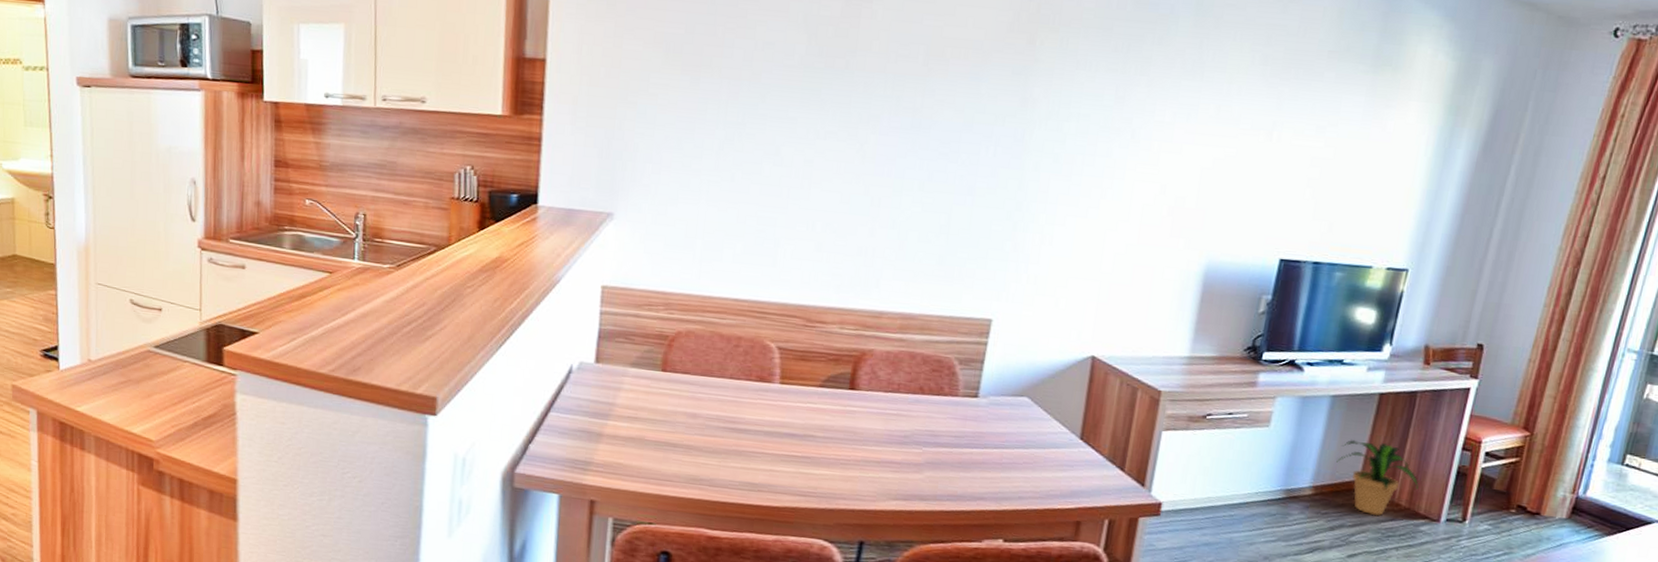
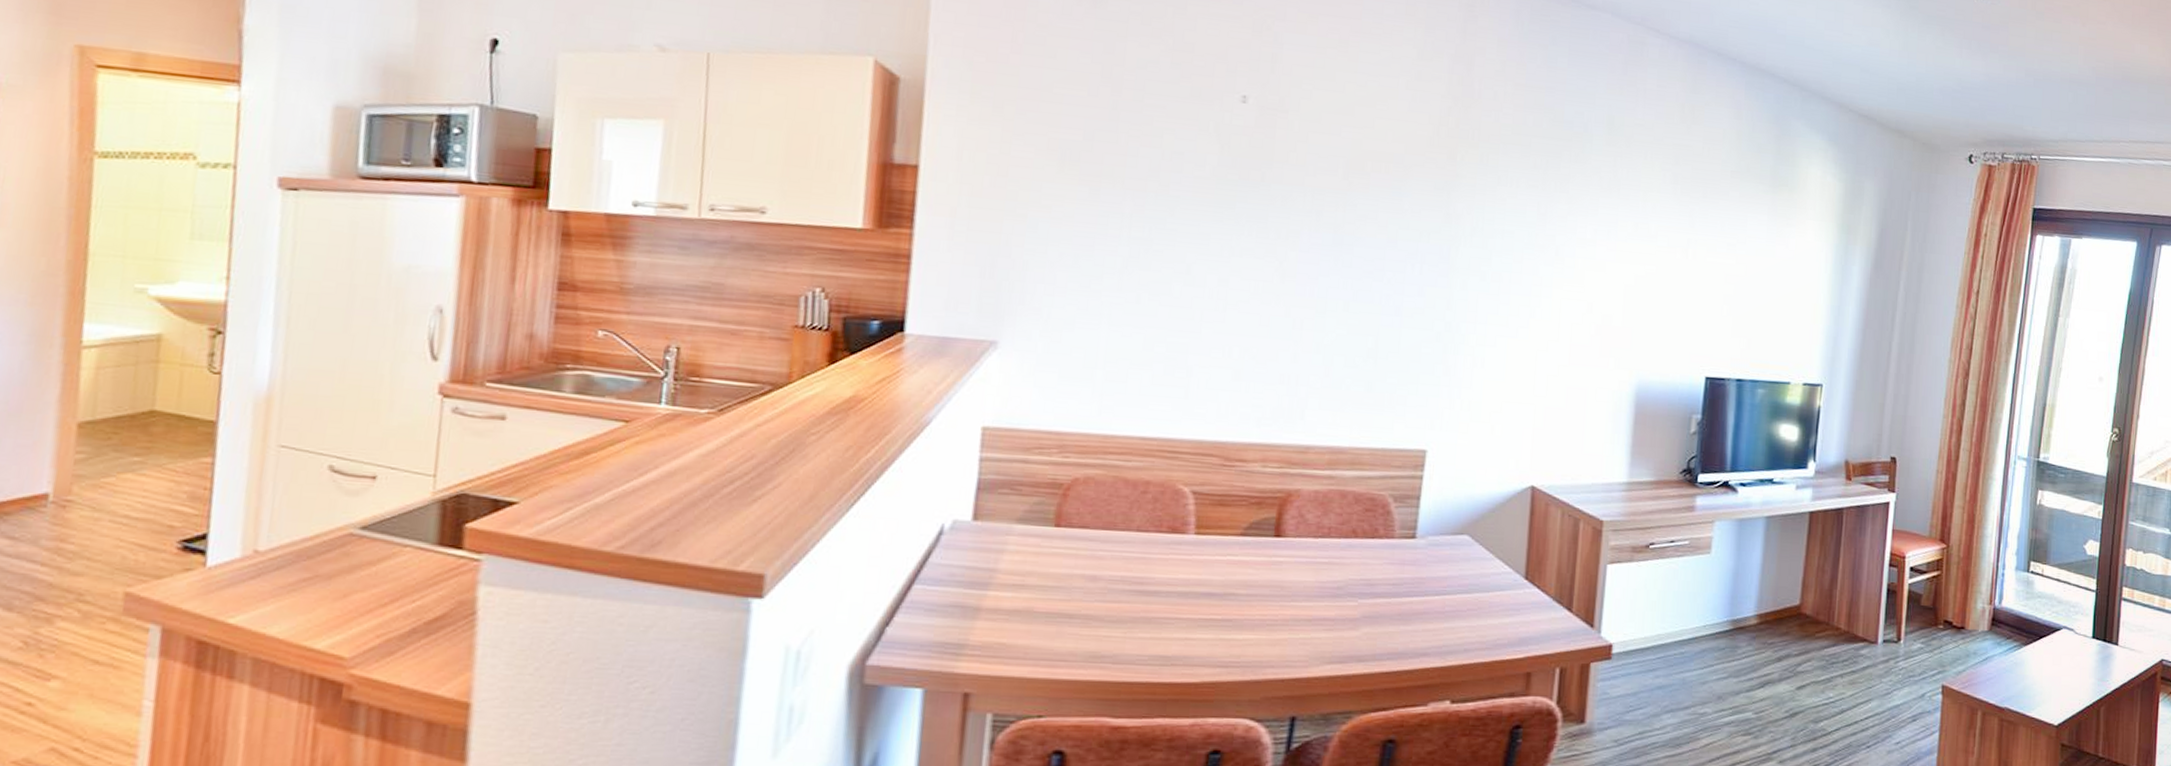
potted plant: present [1336,440,1419,516] -> none [1777,562,1855,643]

